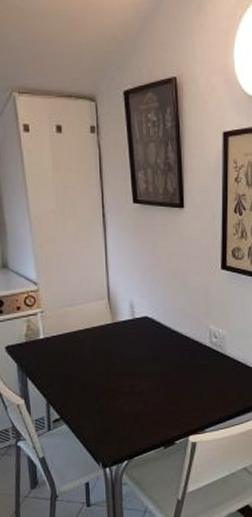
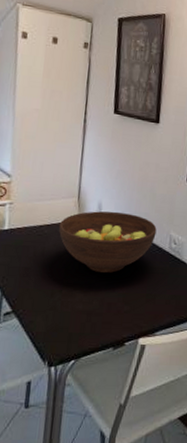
fruit bowl: none [93,309,194,374] -> present [58,211,157,273]

